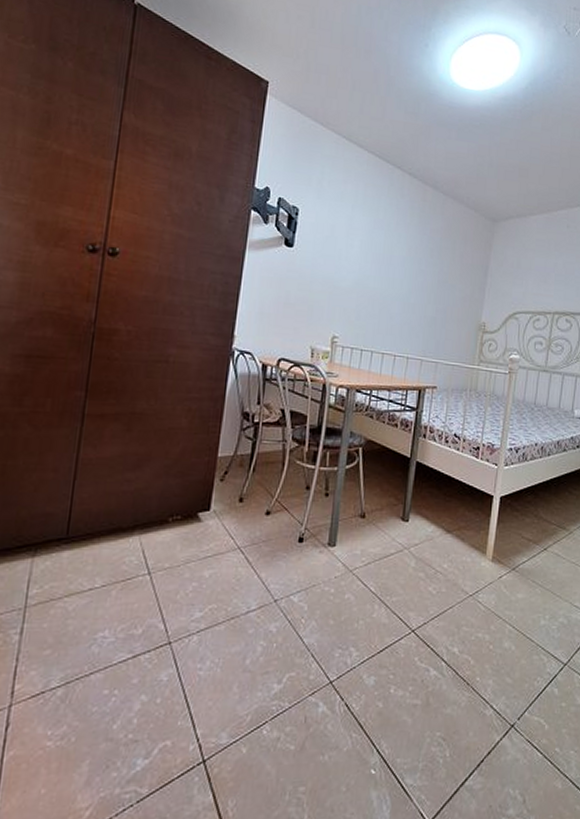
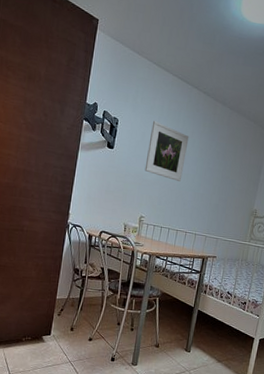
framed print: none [336,210,393,288] -> present [144,121,189,181]

